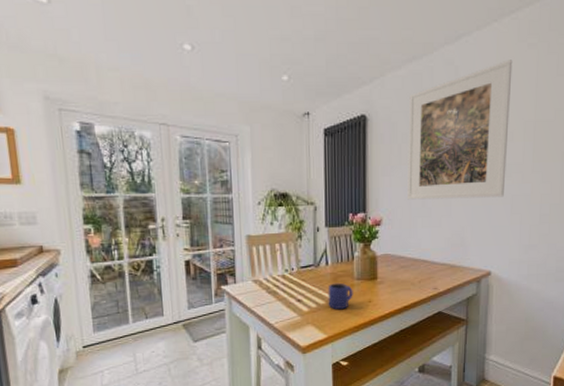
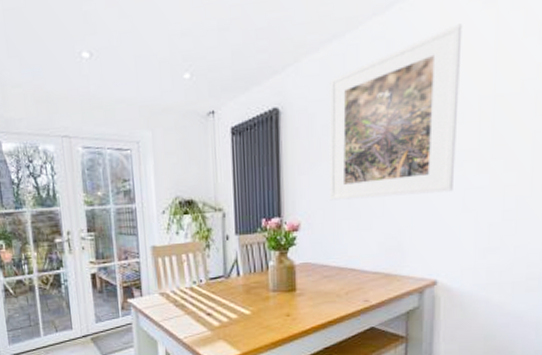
mug: present [328,282,353,310] -> none [240,295,269,325]

